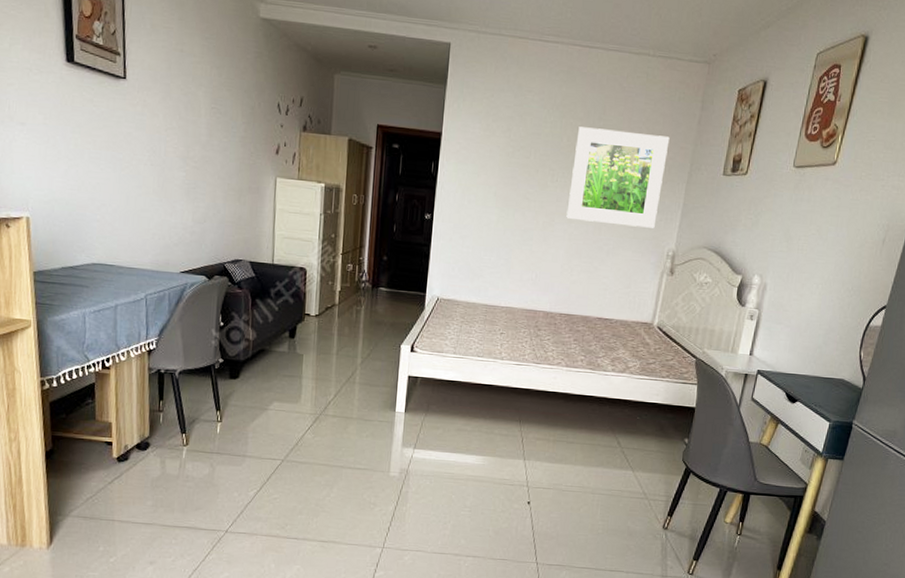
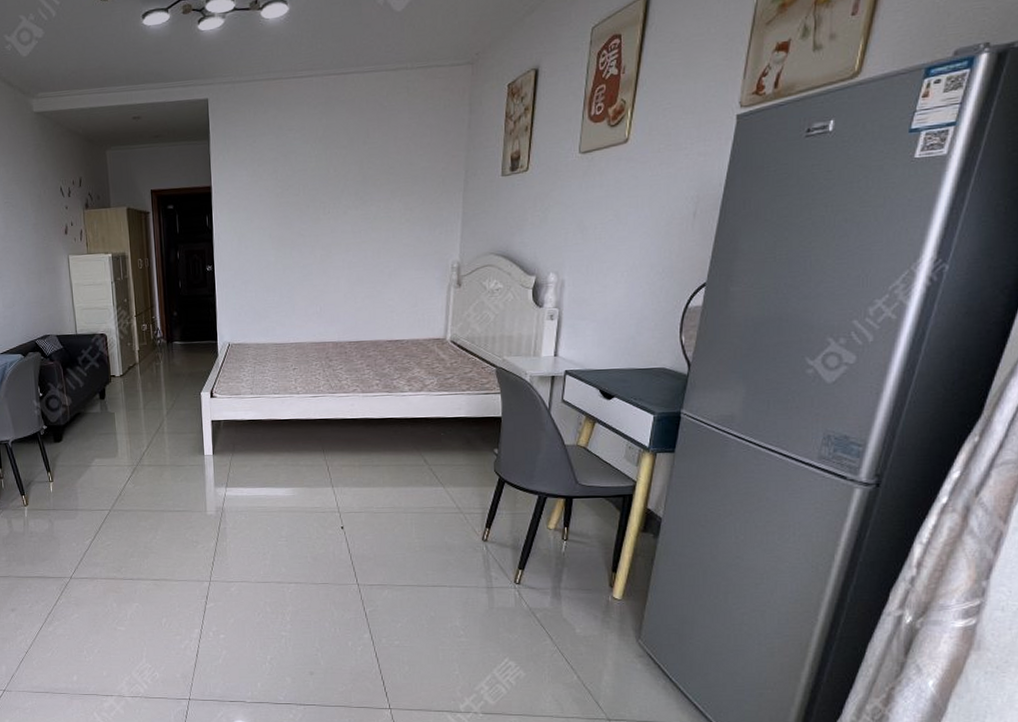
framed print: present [566,126,670,228] -> none [342,147,440,248]

